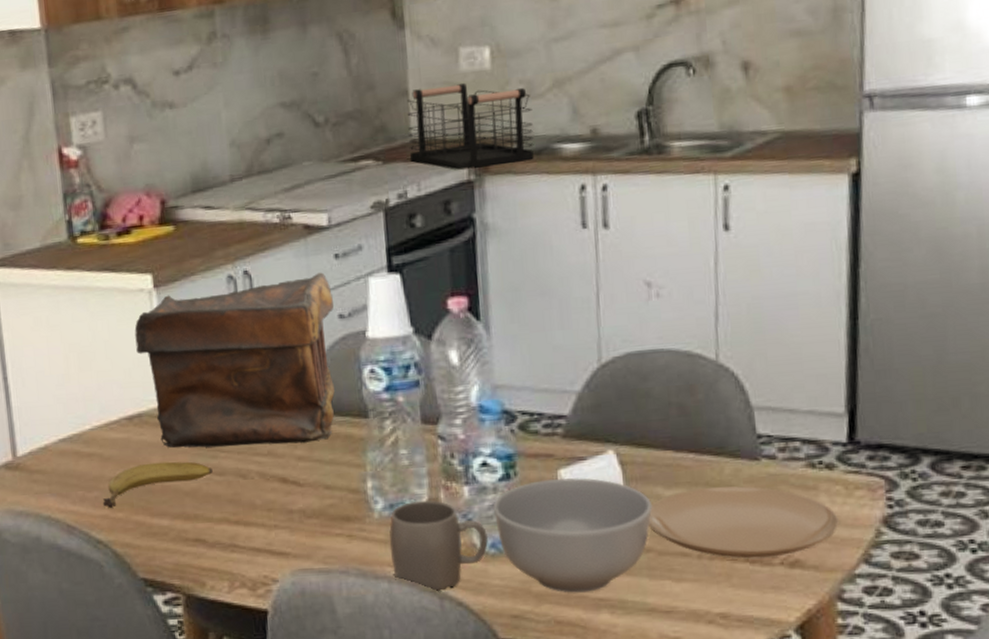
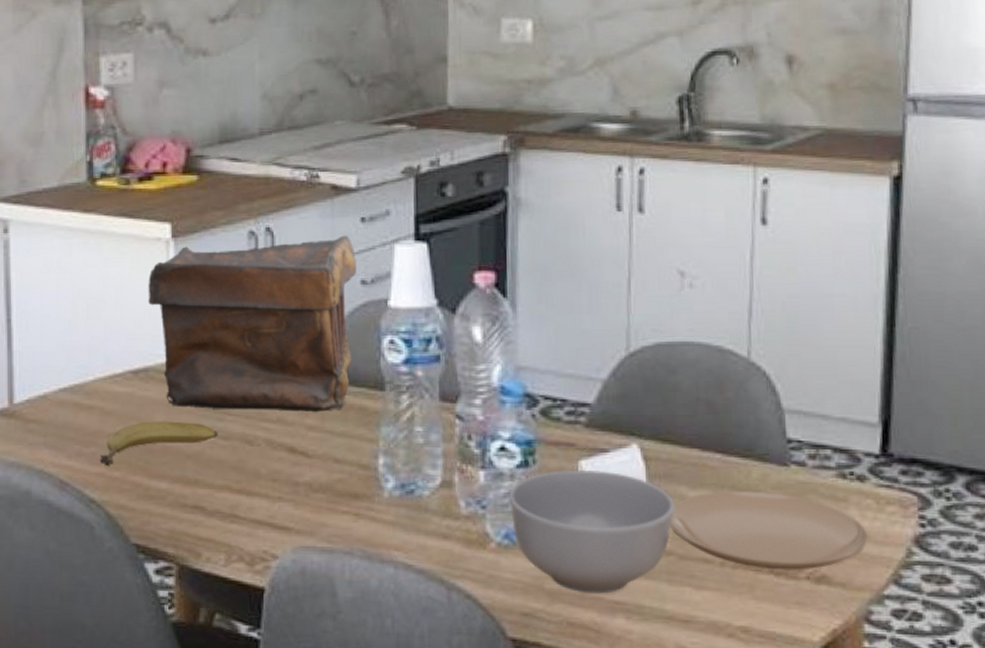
mug: present [389,499,489,593] -> none [398,482,503,582]
dish rack: present [407,83,534,170] -> none [444,55,572,141]

